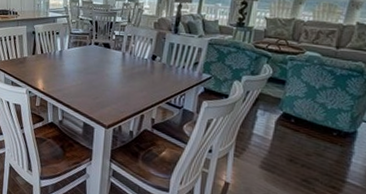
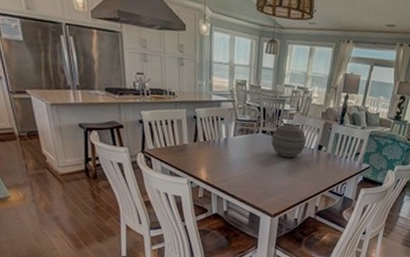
decorative orb: none [103,34,139,68] -> present [271,122,307,158]

